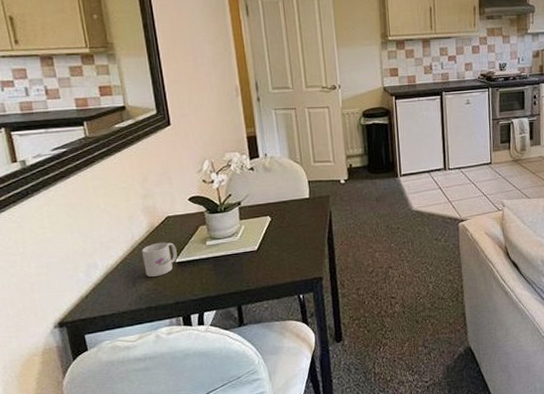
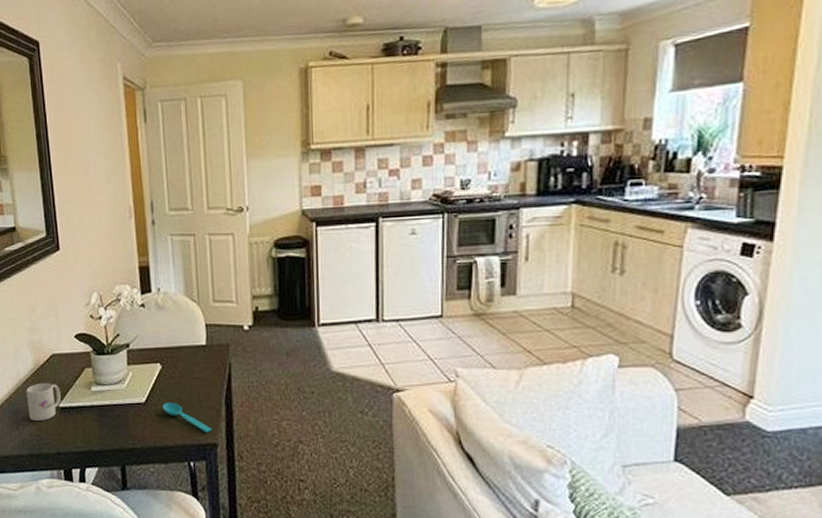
spoon: none [273,247,318,269] -> present [162,402,213,433]

